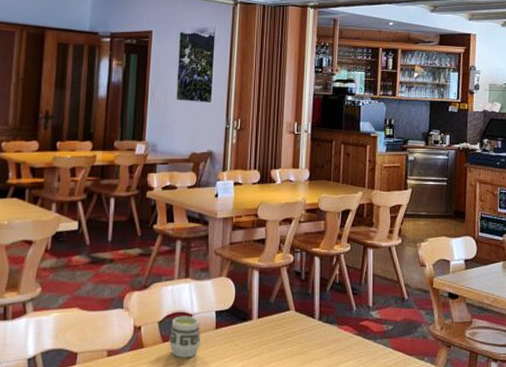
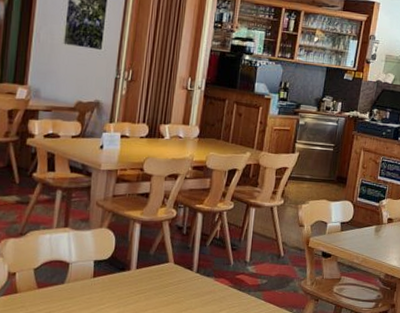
cup: present [168,316,200,358] -> none [44,264,77,304]

